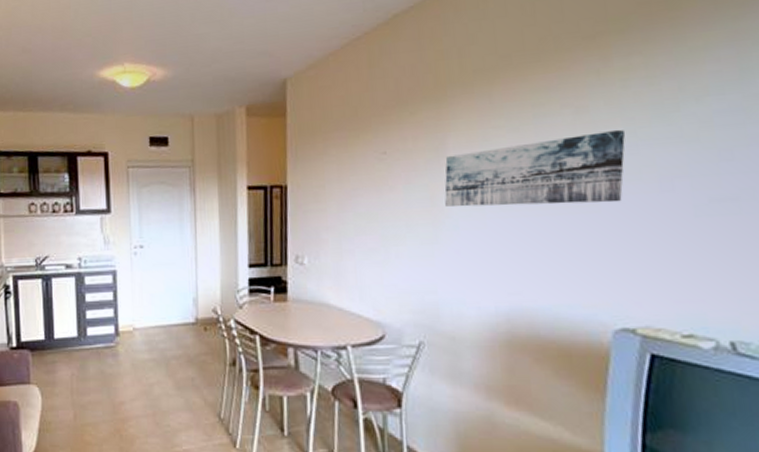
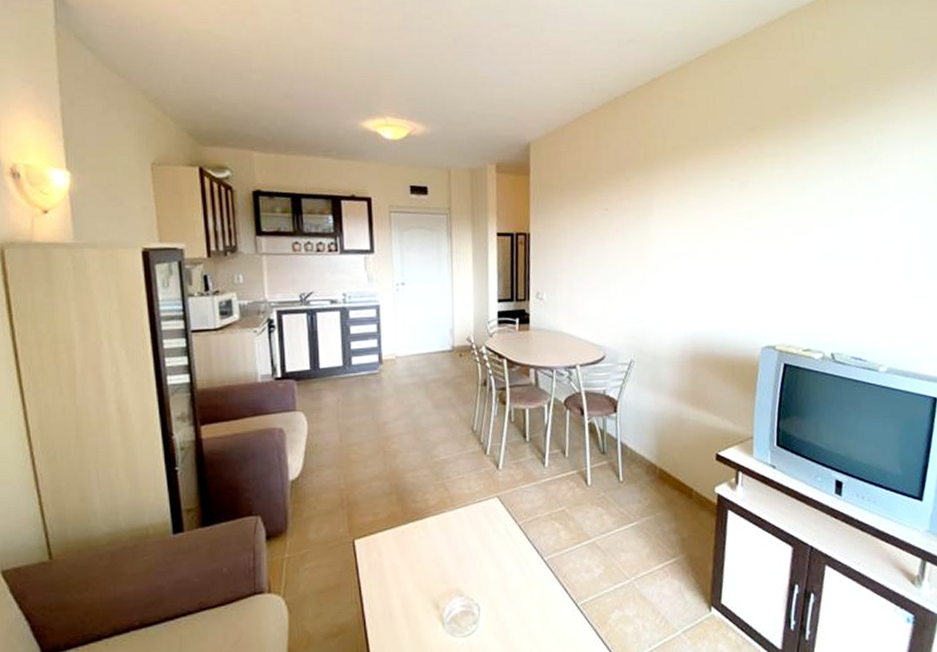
wall art: present [444,130,626,207] -> none [650,201,773,255]

